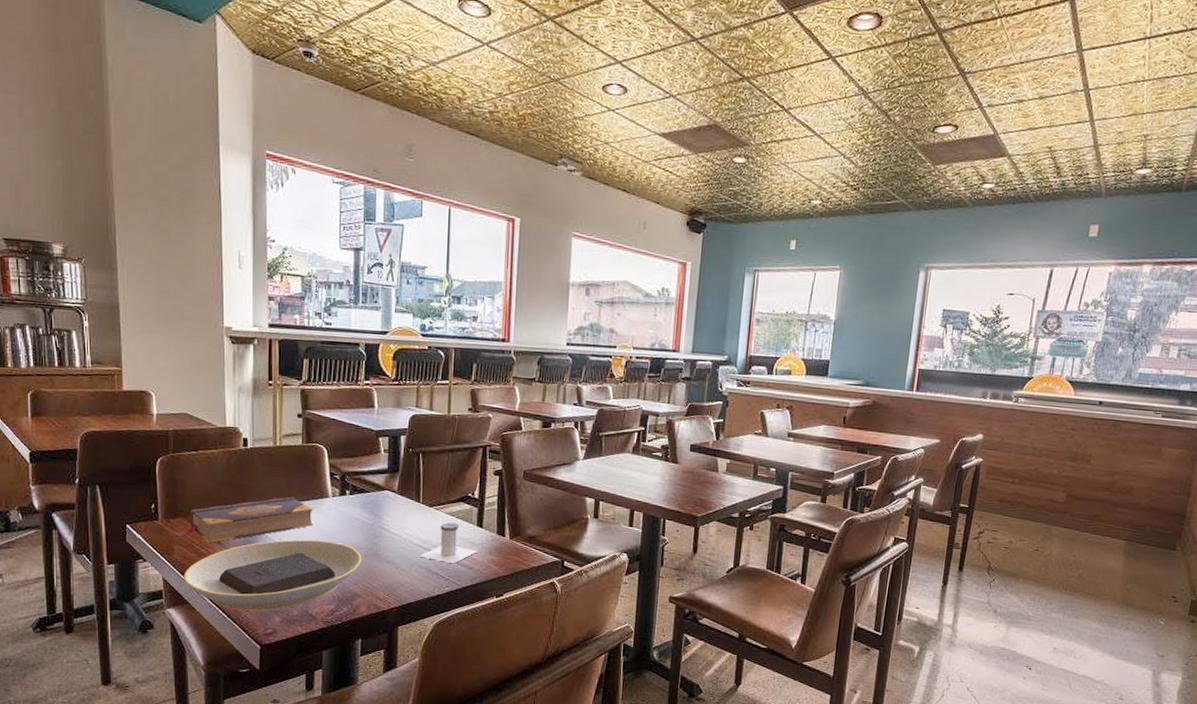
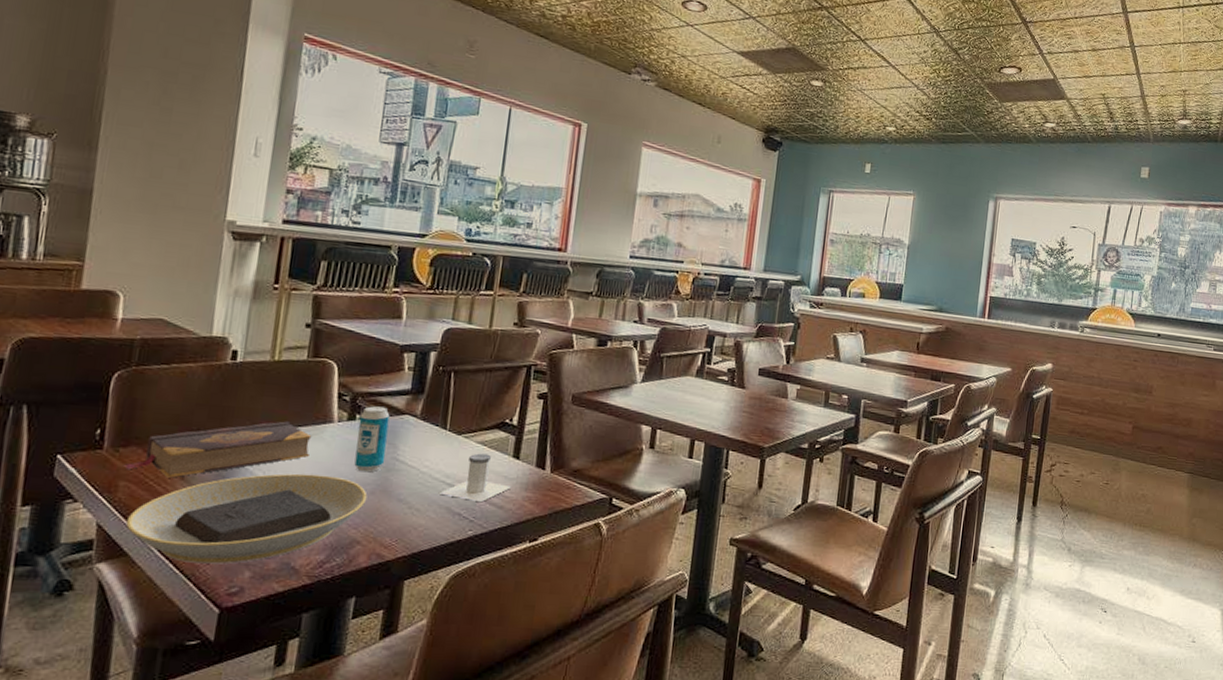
beverage can: none [348,483,373,539] -> present [354,406,390,472]

